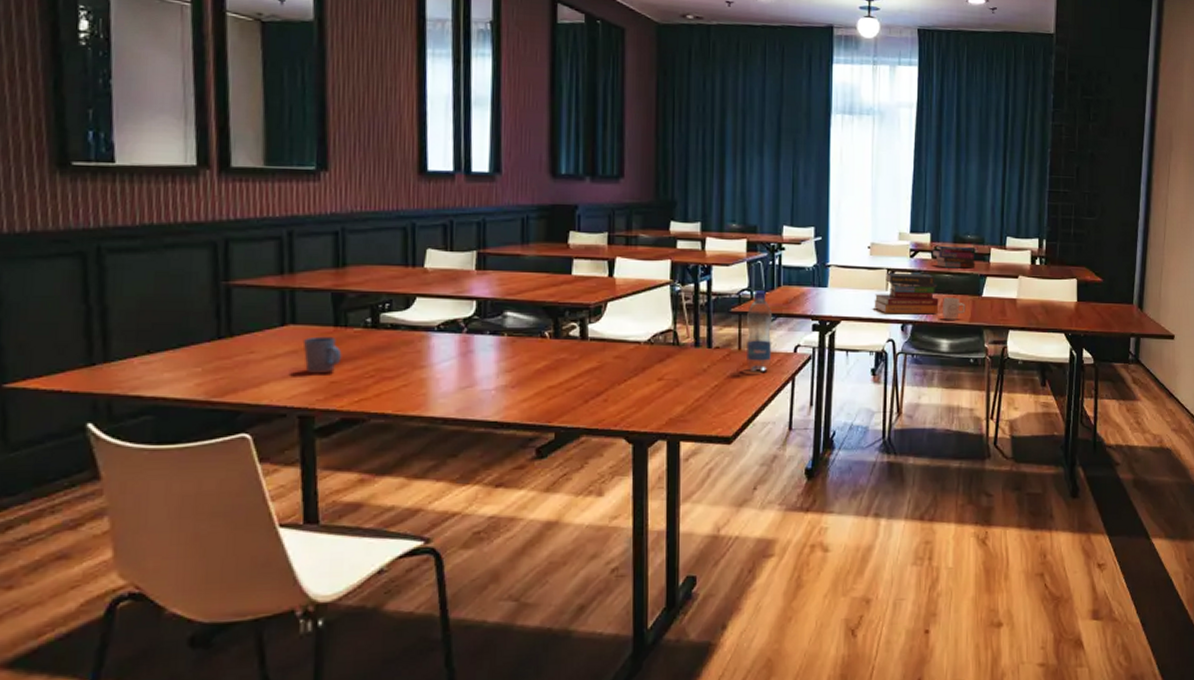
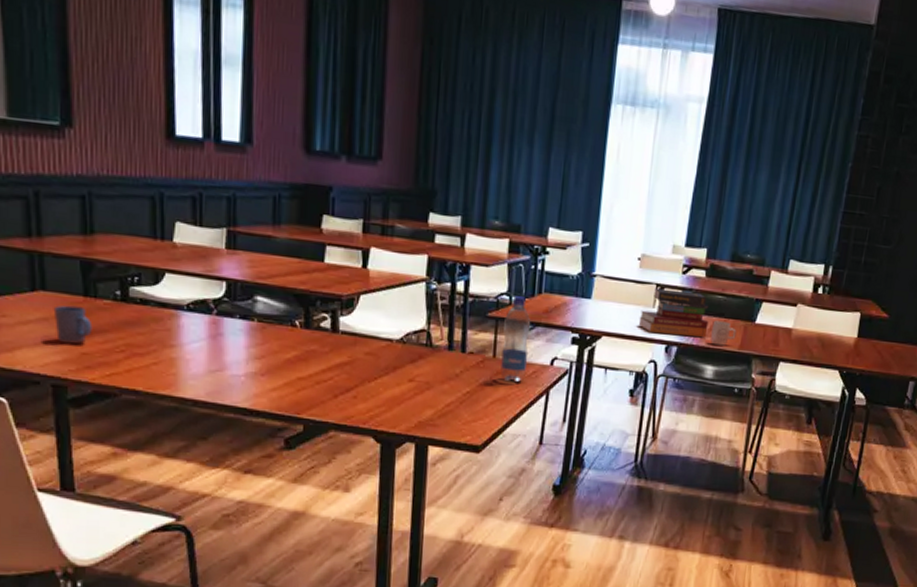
books: present [933,245,976,269] -> none [707,263,753,292]

